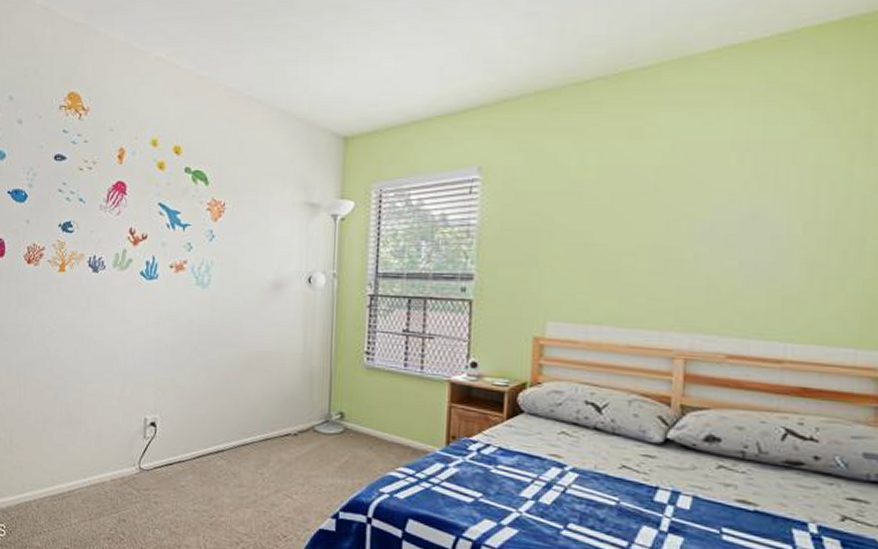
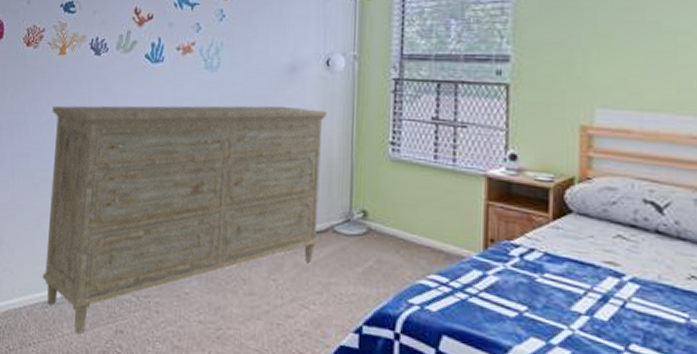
dresser: none [50,319,309,523] -> present [42,105,327,334]

